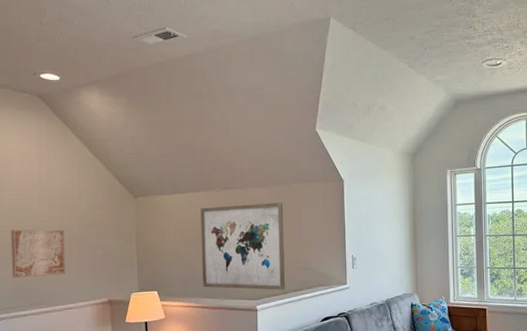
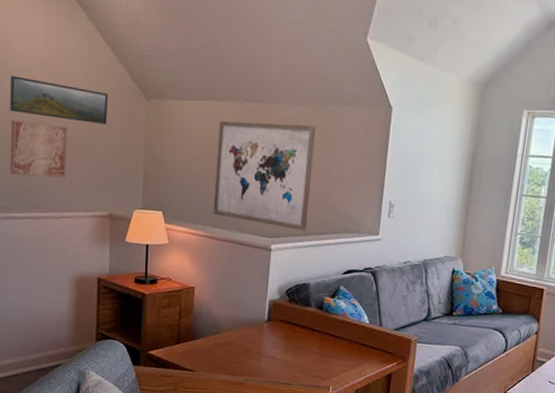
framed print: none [7,192,100,224] -> present [9,75,108,125]

